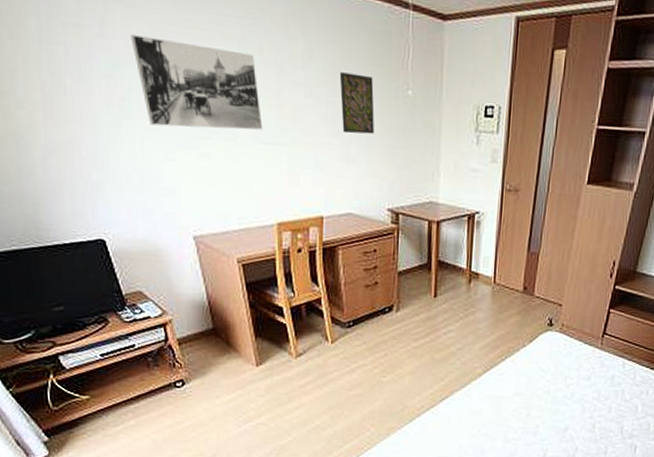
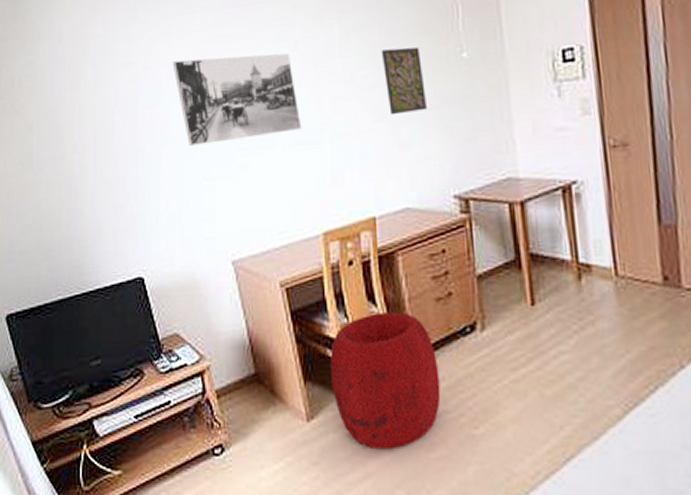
pouf: none [277,291,362,389] -> present [329,312,441,450]

